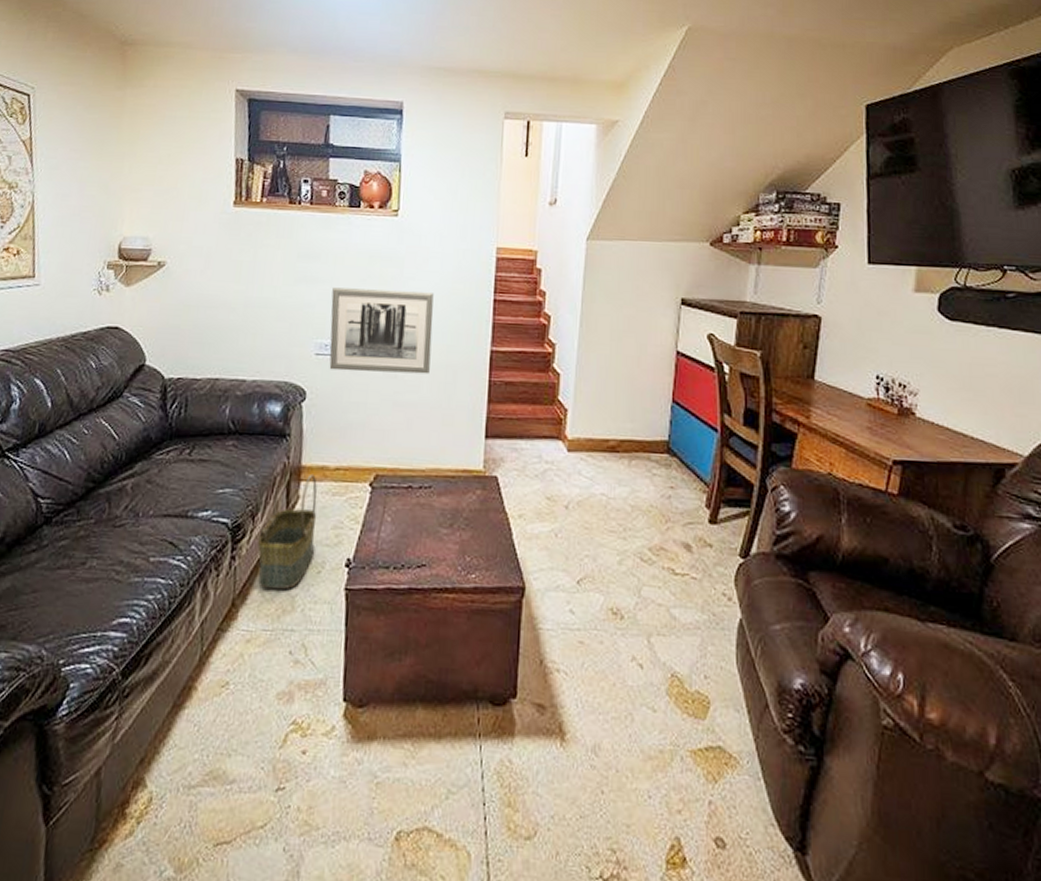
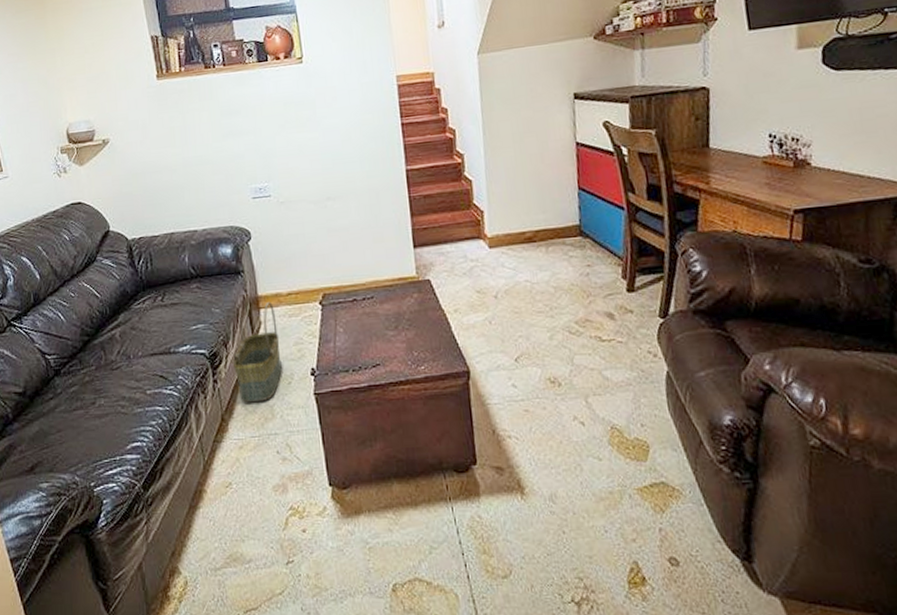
wall art: present [329,287,434,374] -> none [257,127,355,210]

